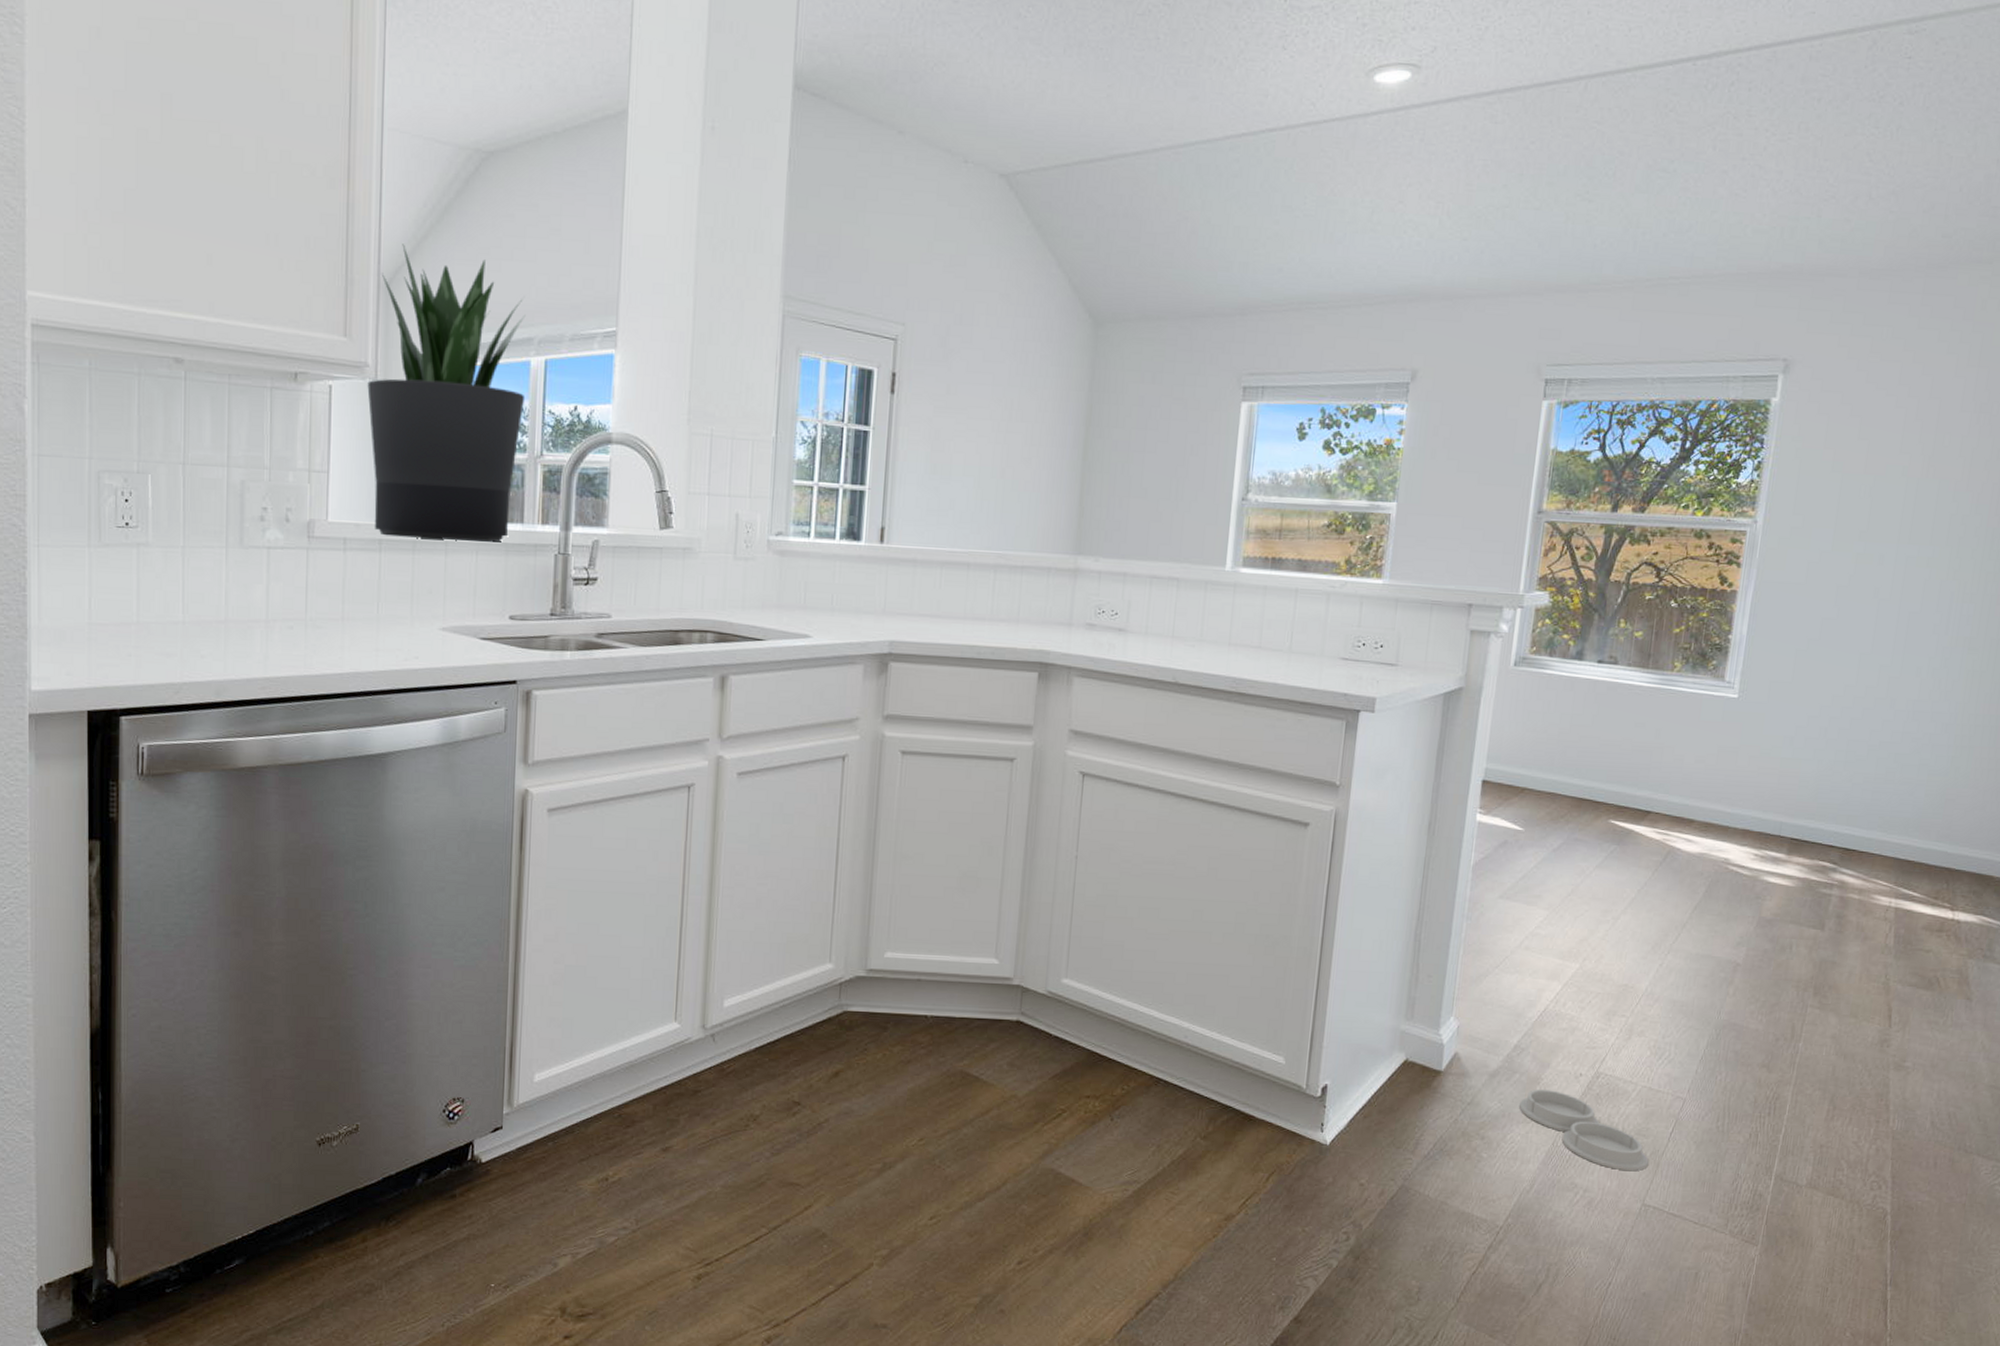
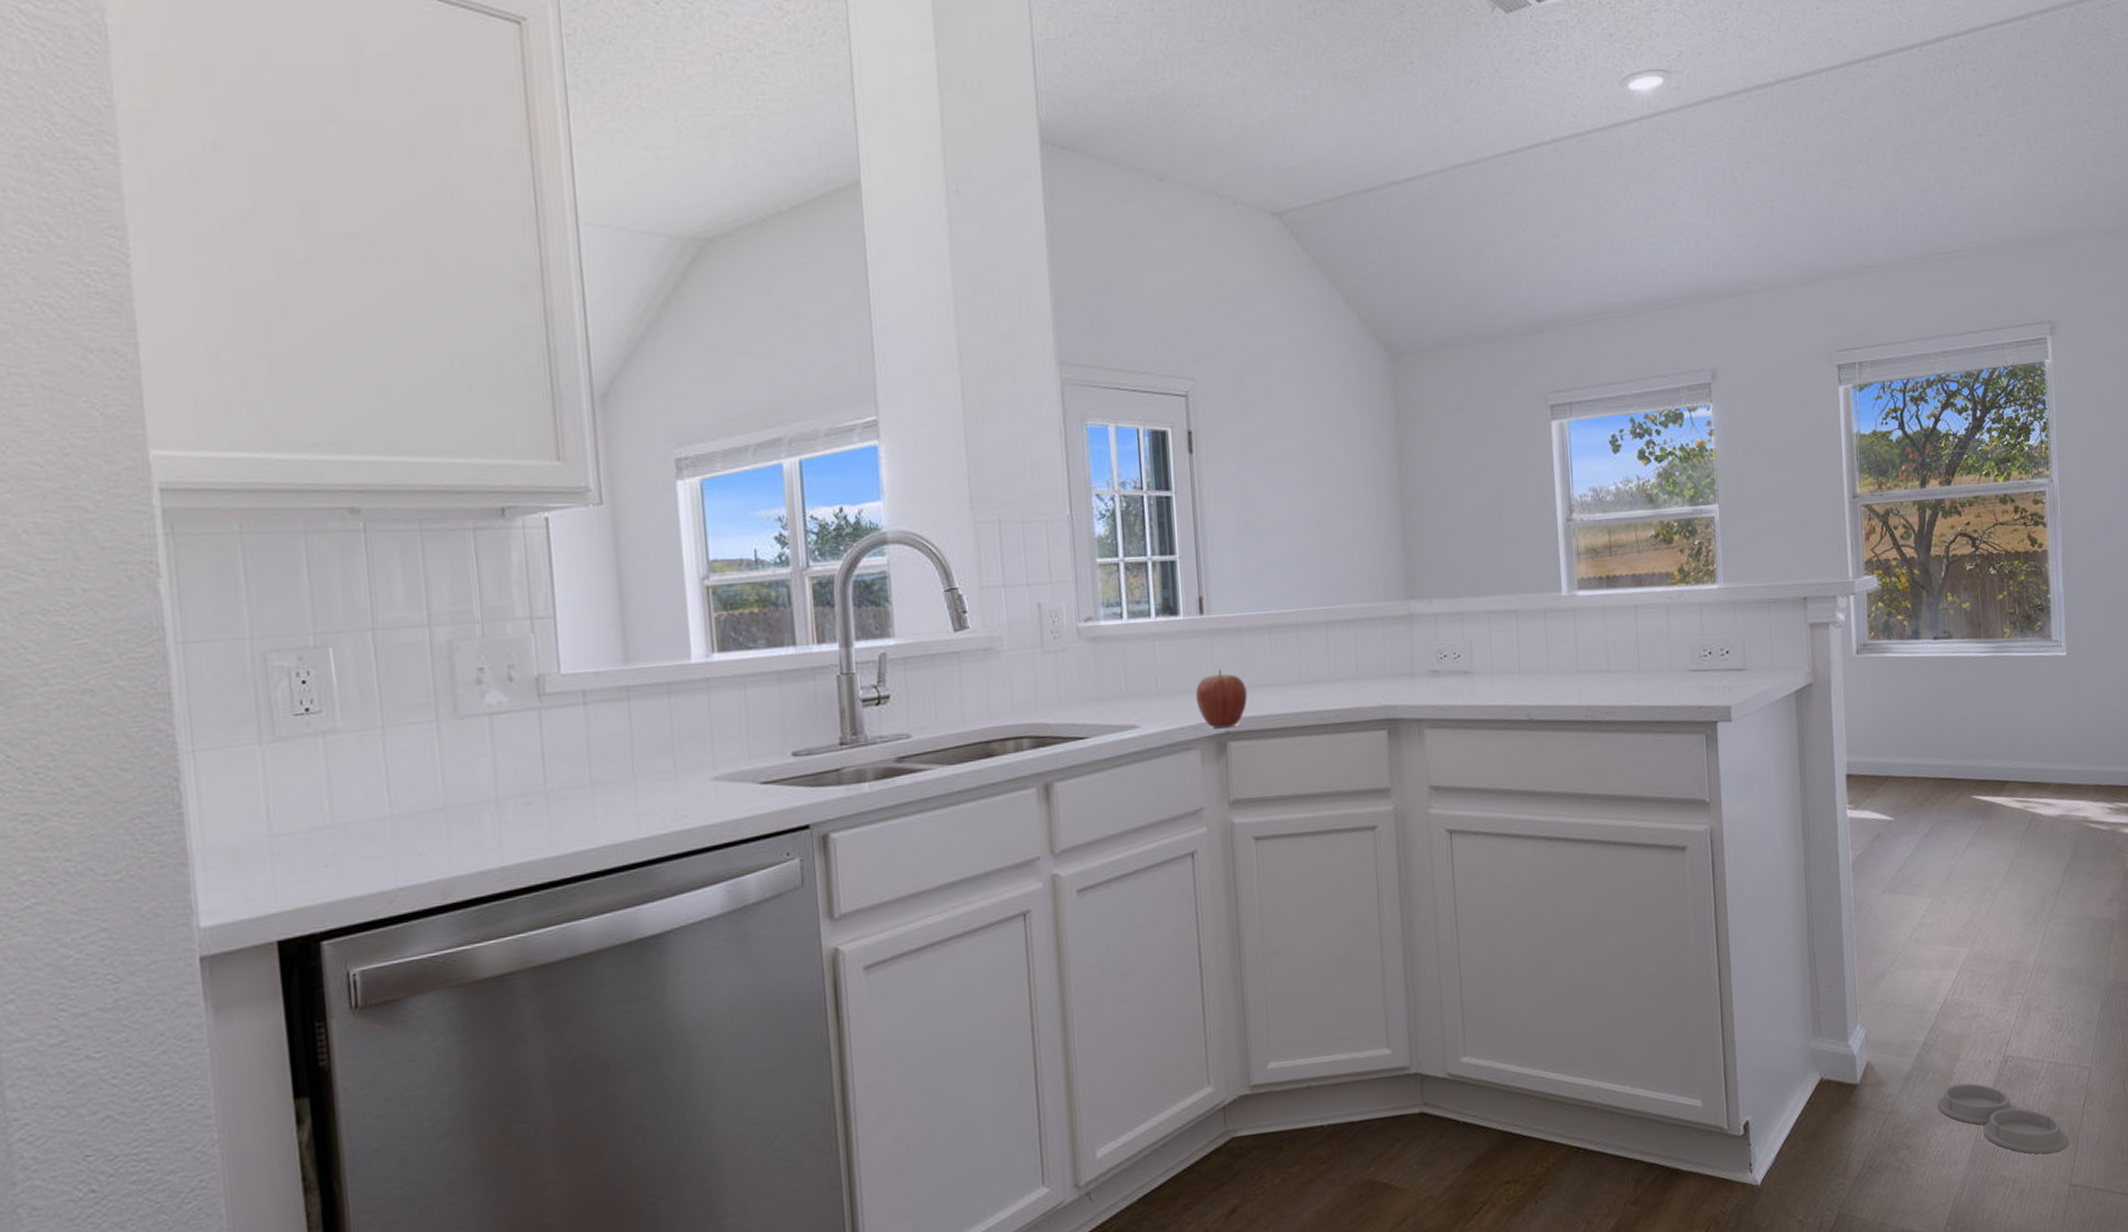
planter: present [367,244,526,542] -> none [591,349,782,681]
fruit: none [865,595,913,648] -> present [1195,669,1247,728]

